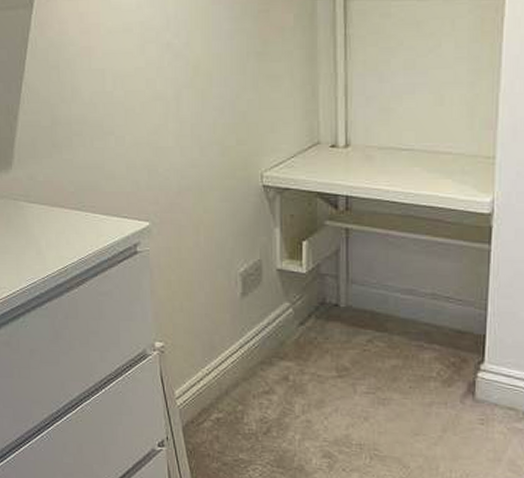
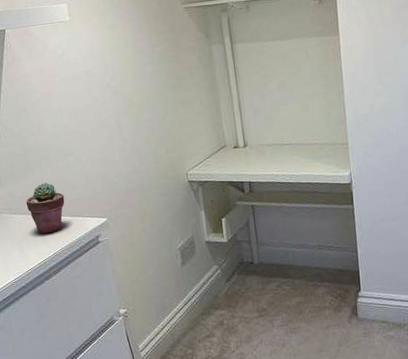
potted succulent: none [48,167,98,233] -> present [26,182,65,234]

